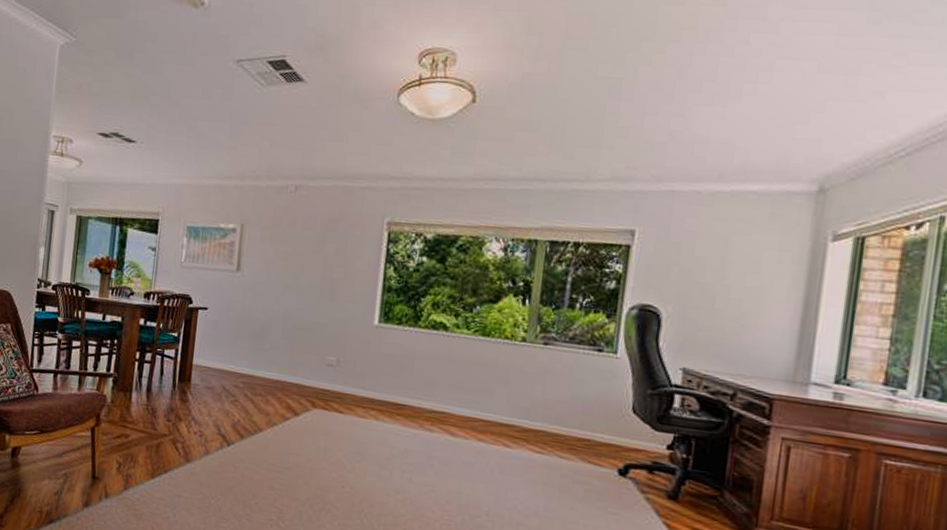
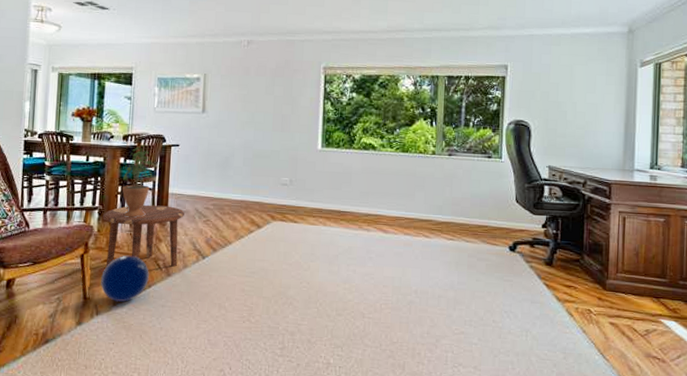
ball: none [111,432,166,487] -> present [101,255,149,302]
side table: none [117,376,211,452] -> present [103,204,185,267]
potted plant: none [140,305,180,391] -> present [121,145,157,218]

